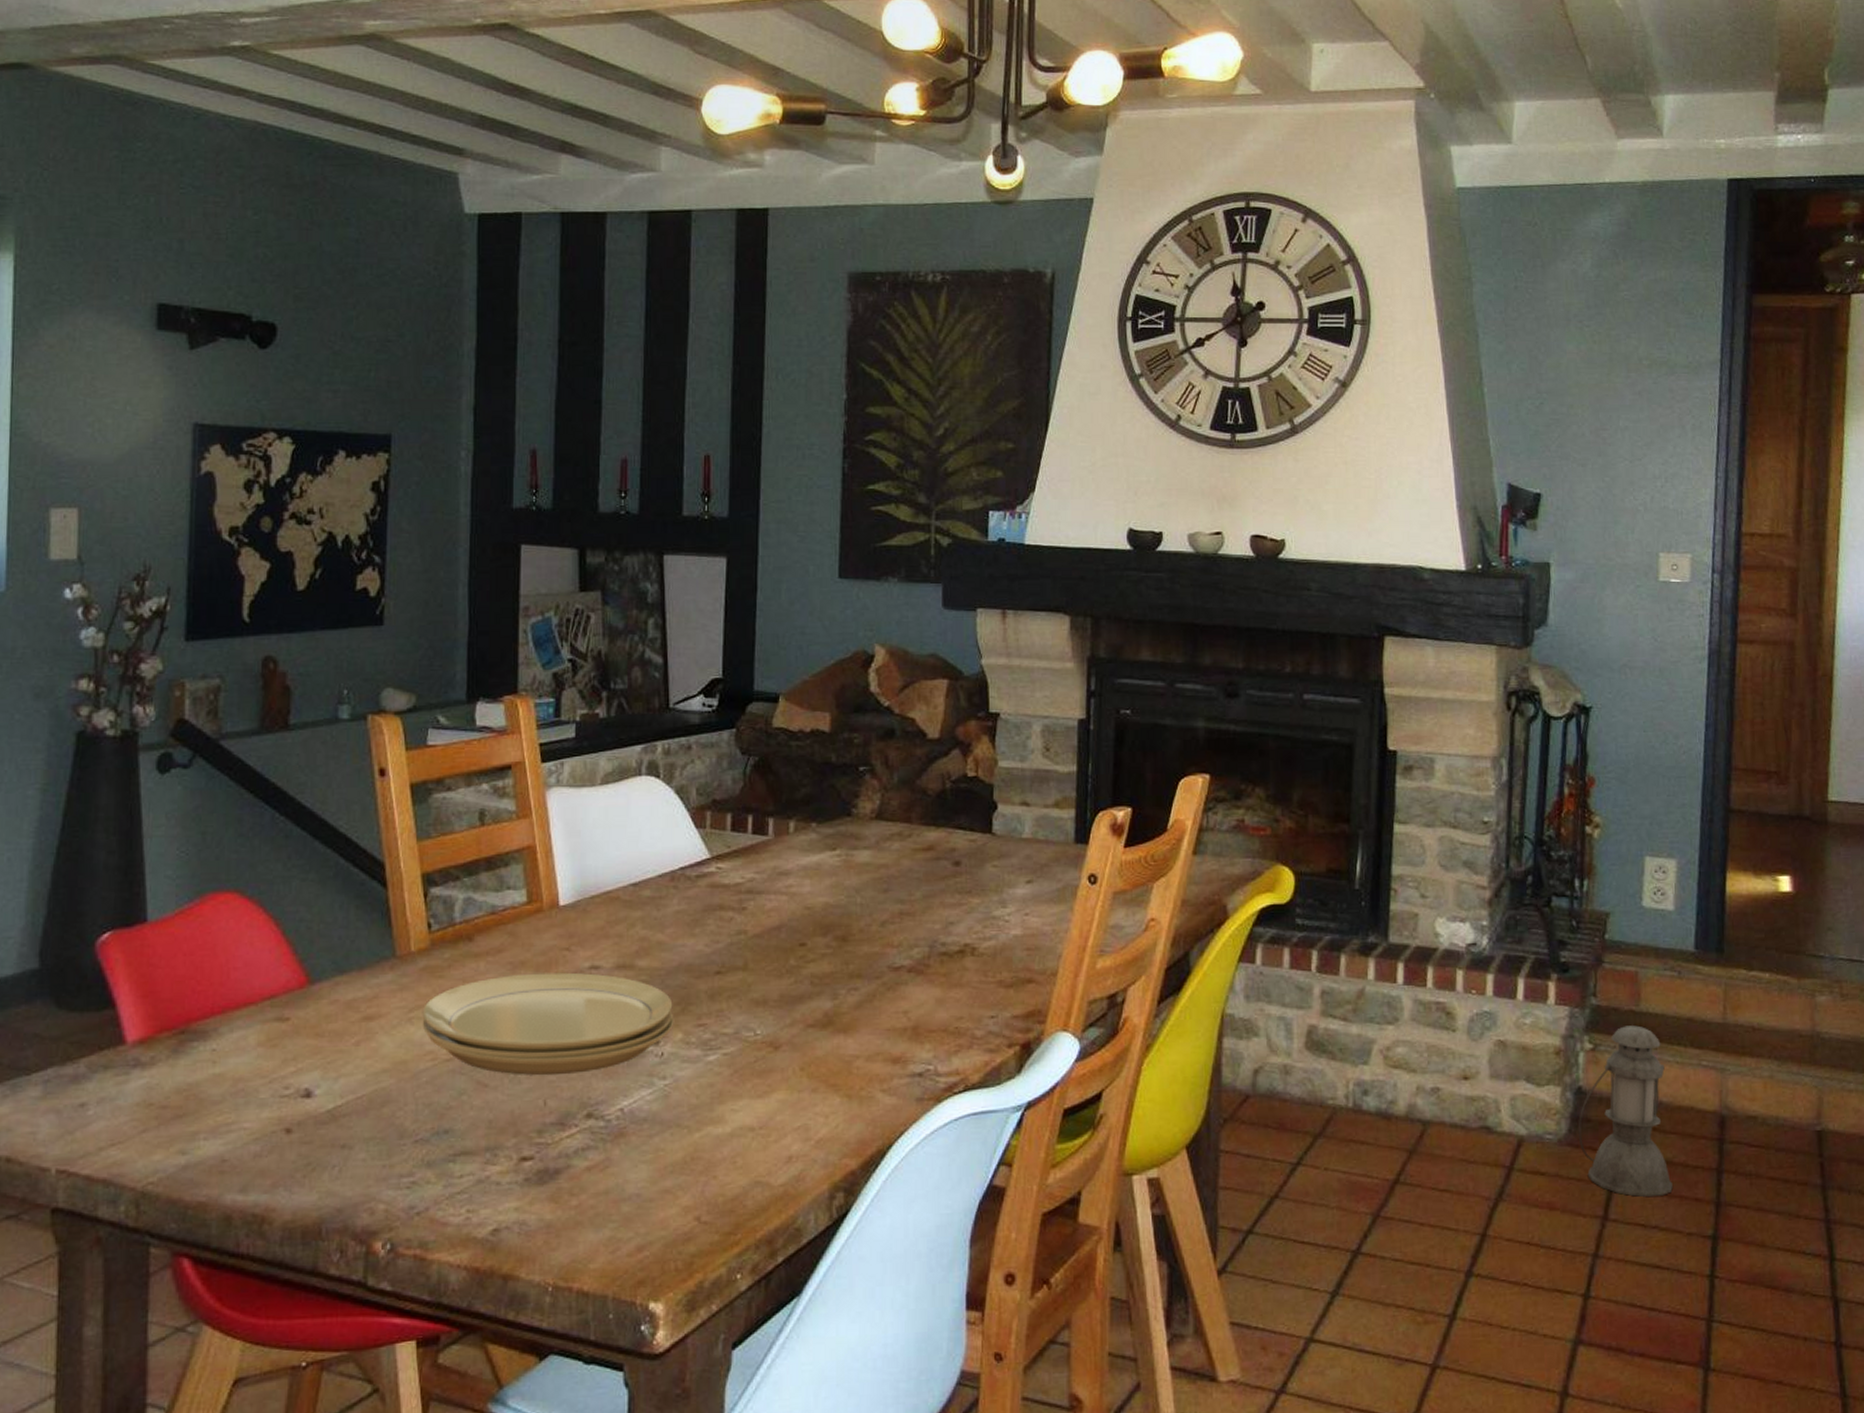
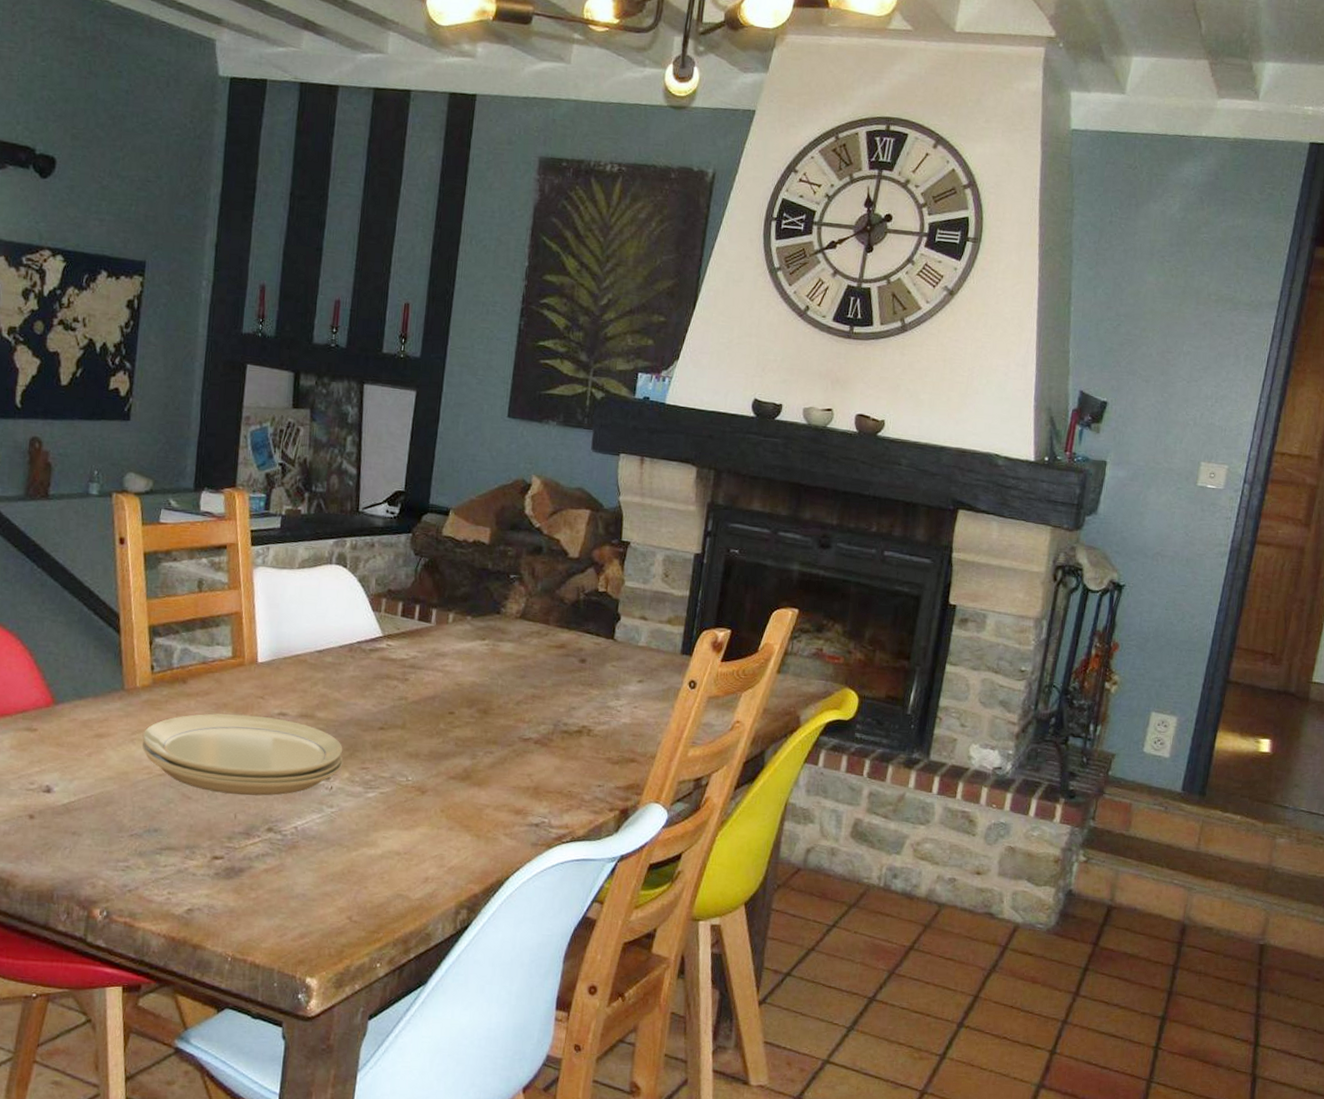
lantern: present [1578,1025,1673,1197] -> none [1064,846,1143,982]

